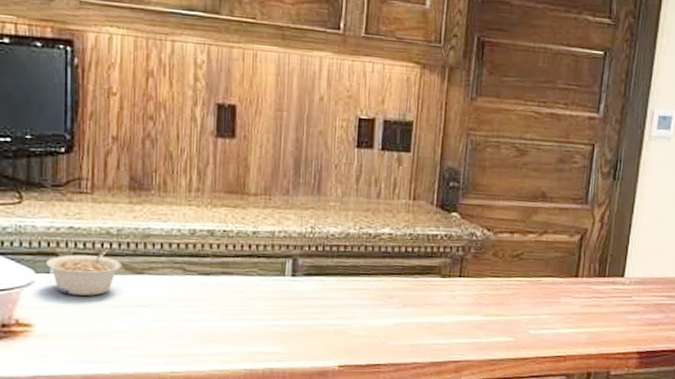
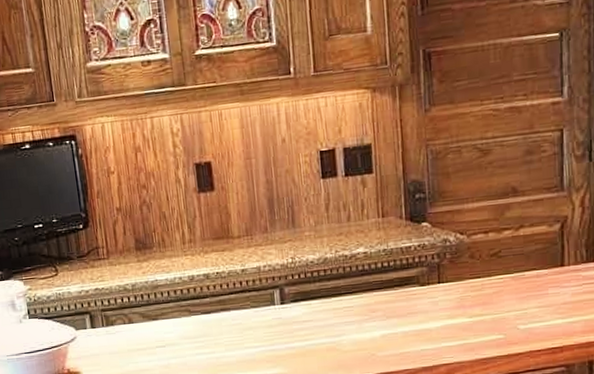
legume: present [46,247,122,296] -> none [83,301,140,344]

